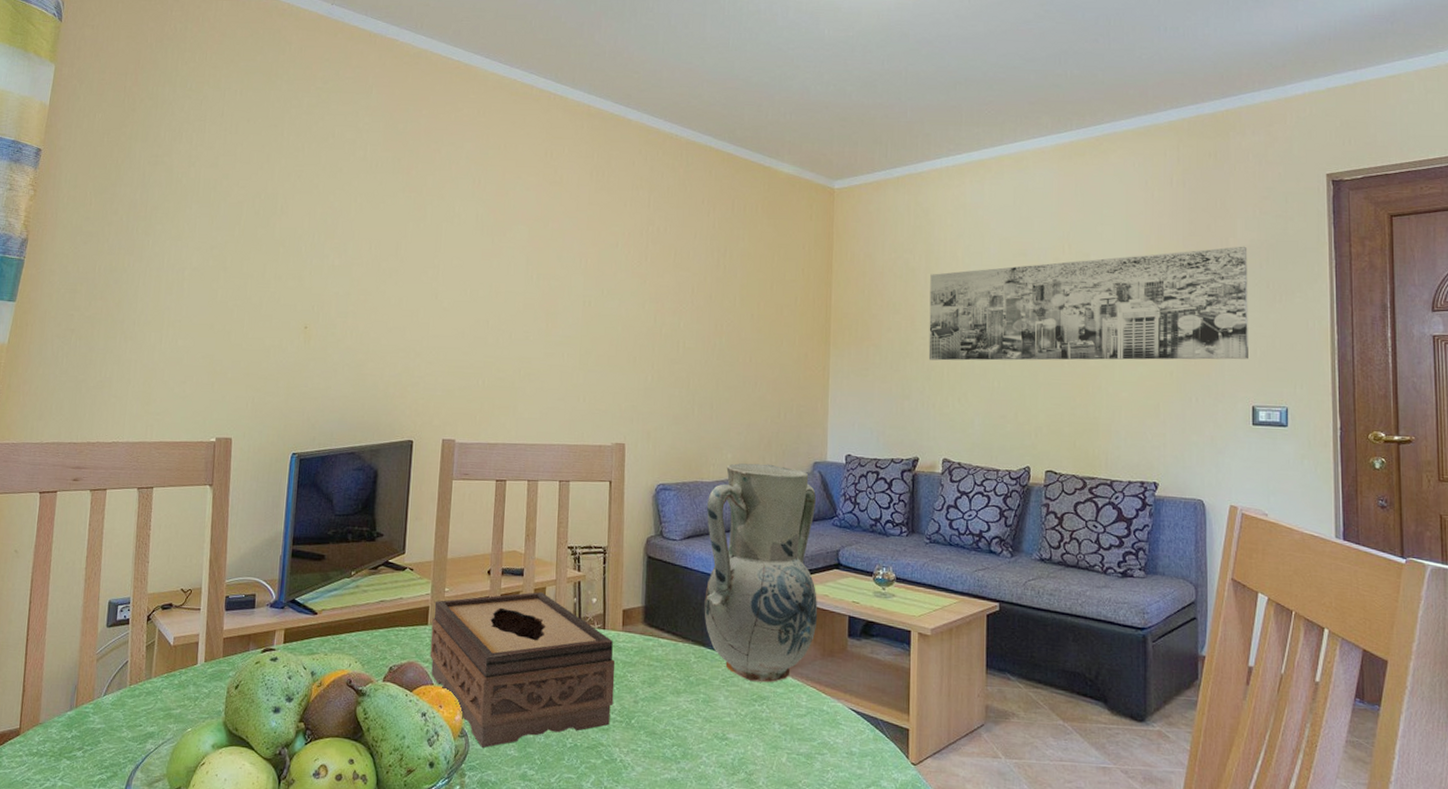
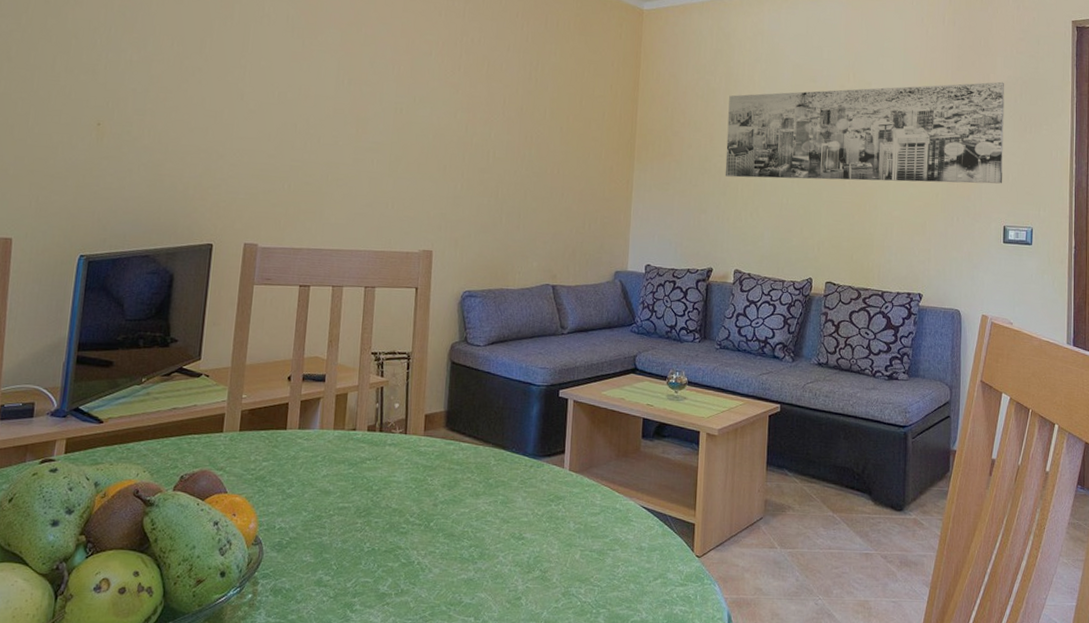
tissue box: present [430,592,616,748] -> none [224,398,416,555]
vase: present [704,463,818,683] -> none [505,271,617,483]

